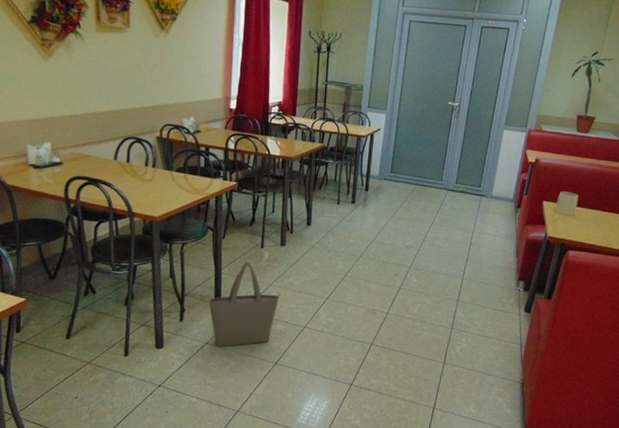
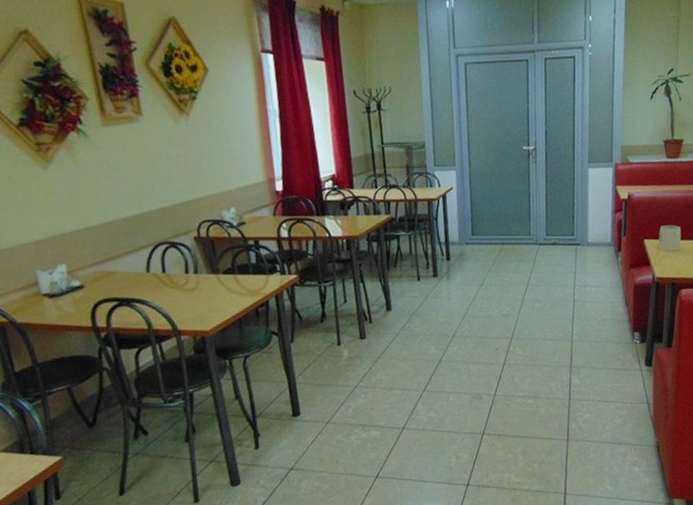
shopping bag: present [209,261,282,347] -> none [286,364,371,470]

